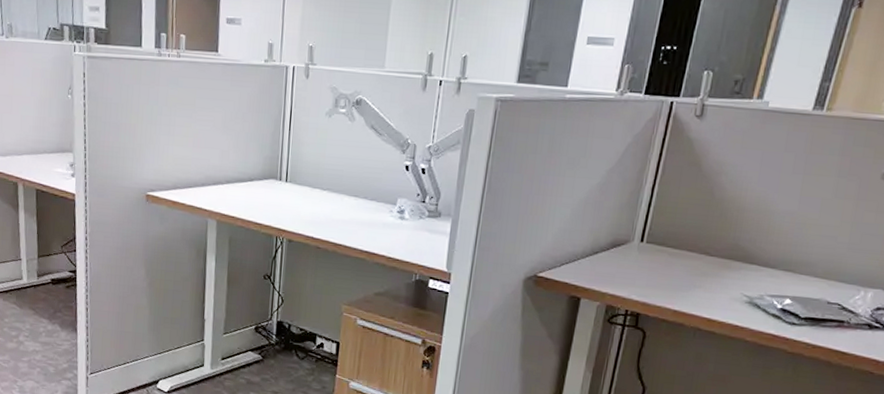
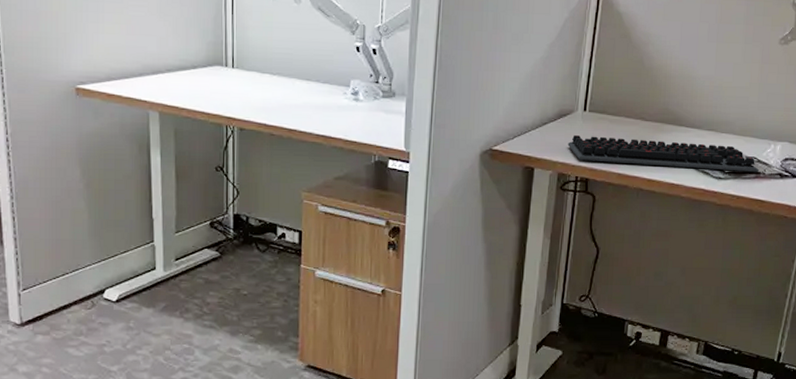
computer keyboard: none [619,267,843,321] -> present [567,135,759,173]

